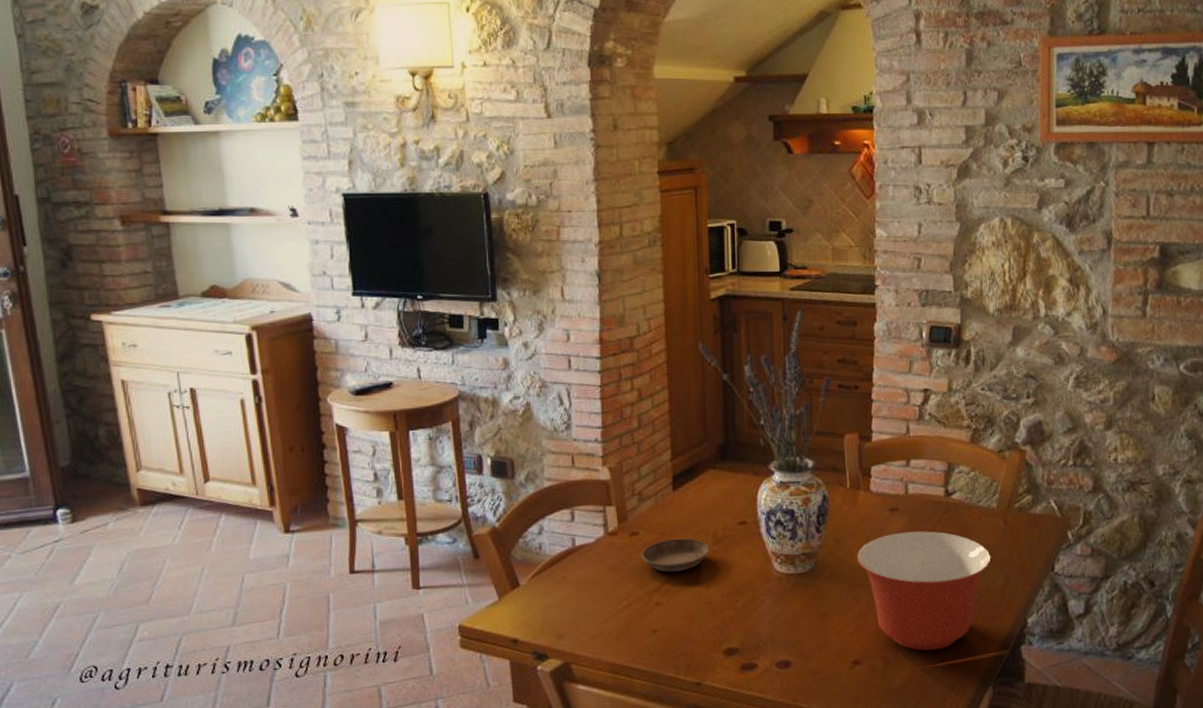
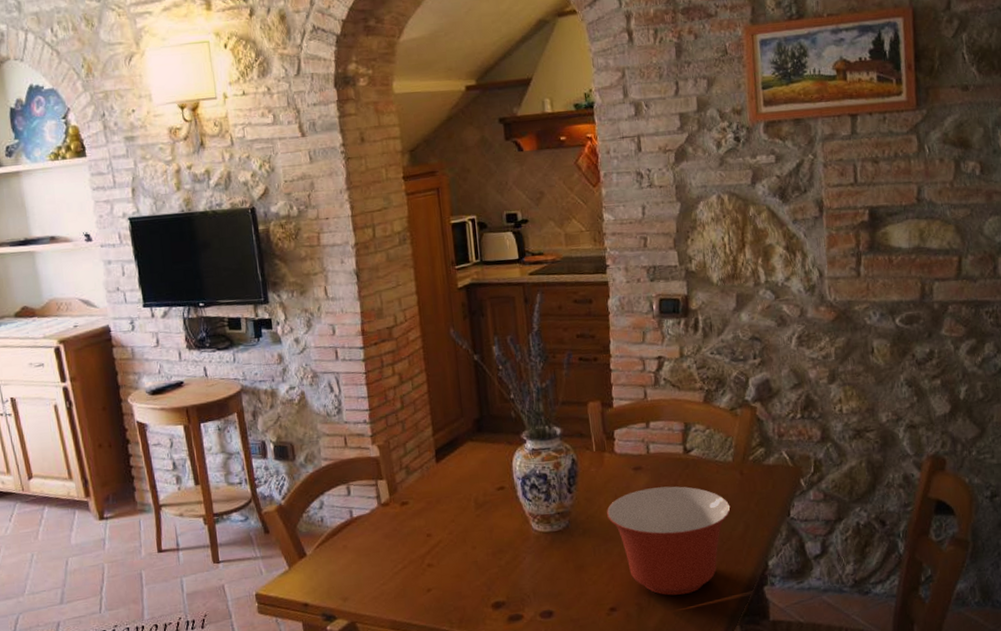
saucer: present [641,538,710,572] -> none [412,505,473,537]

